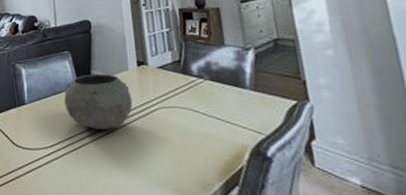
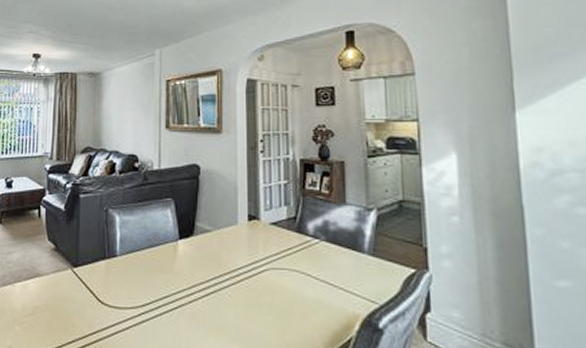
bowl: present [64,73,133,130] -> none [162,226,239,290]

